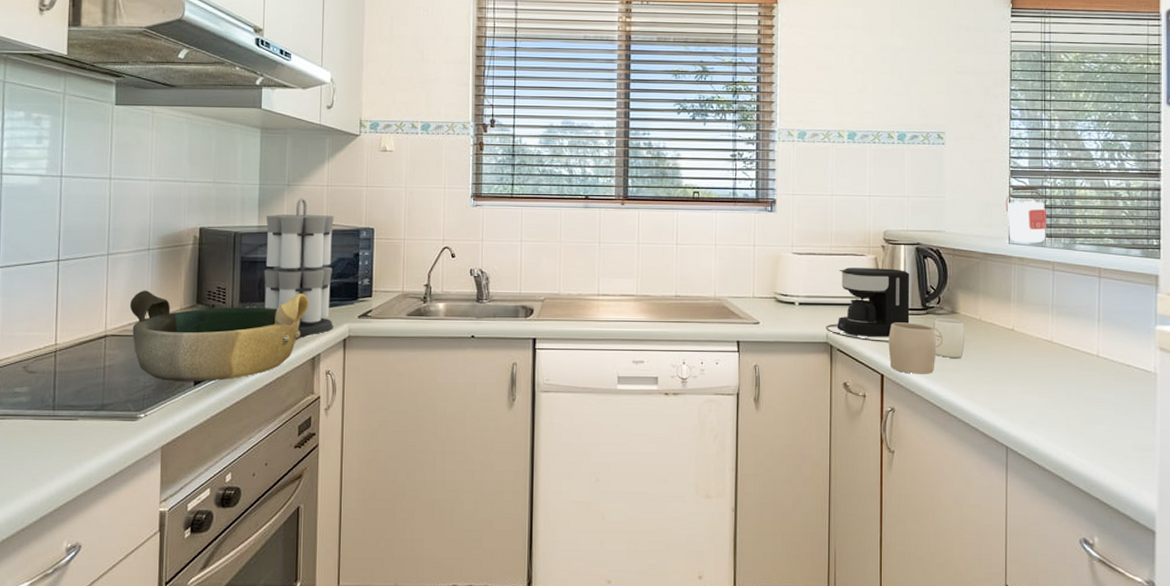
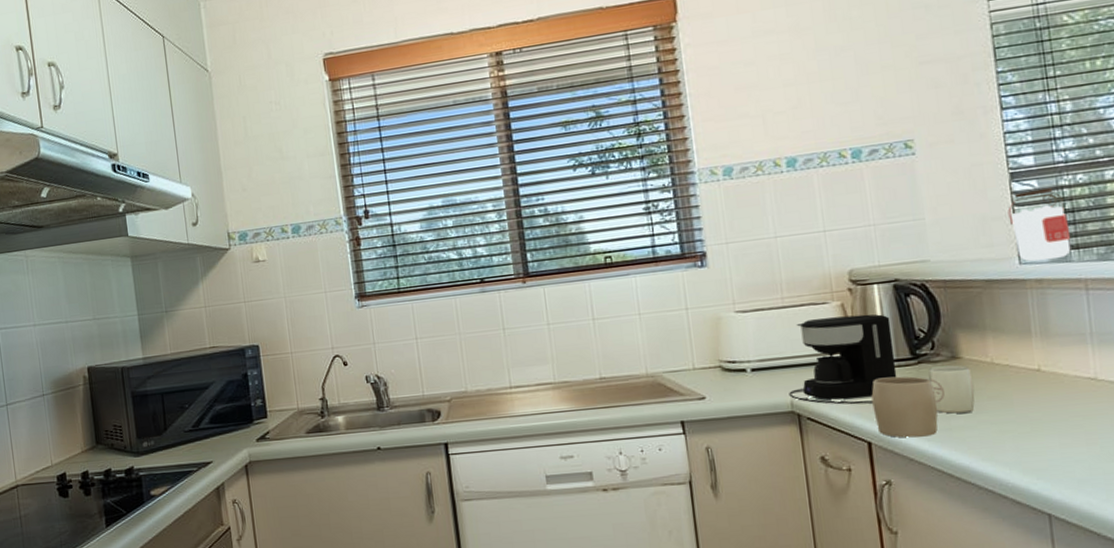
cooking pot: present [129,290,310,381] -> none [33,422,206,525]
spice rack: present [264,198,334,335] -> none [149,323,233,466]

